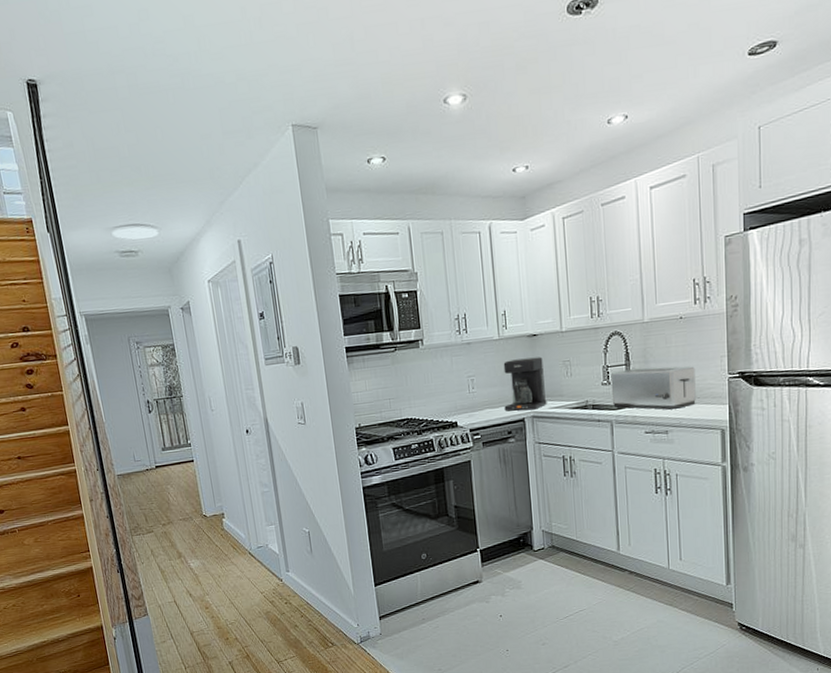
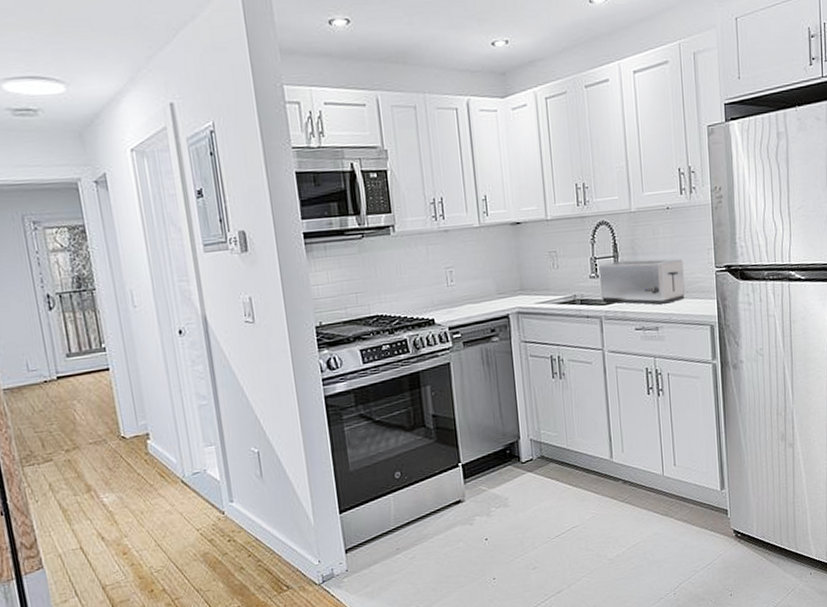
coffee maker: present [503,357,547,411] -> none [485,247,533,307]

